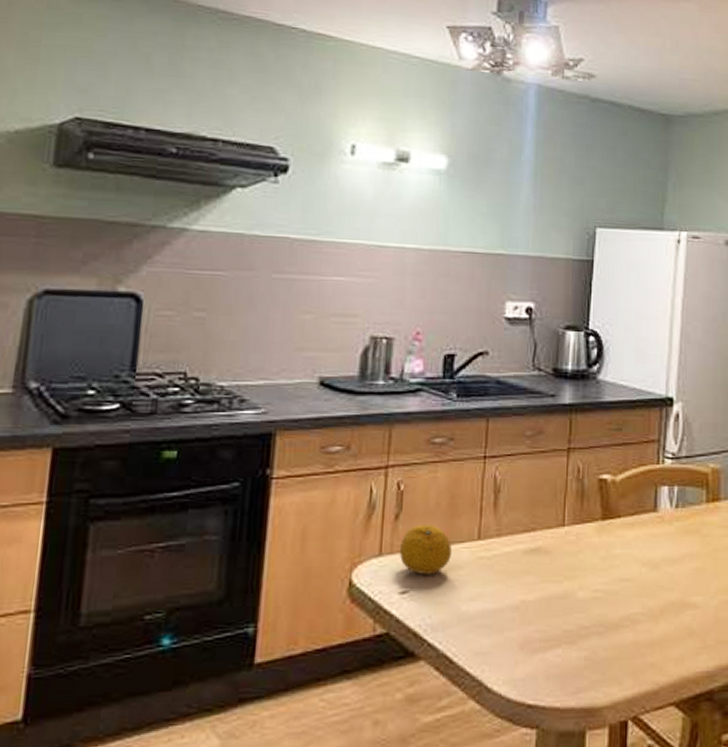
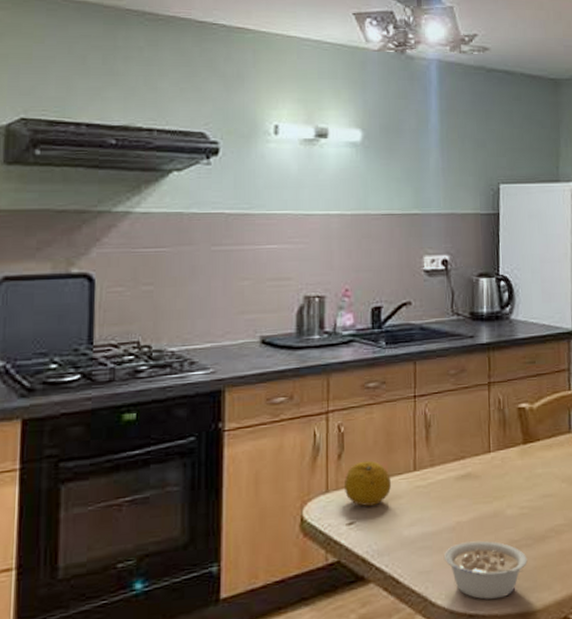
legume: none [505,623,597,691] -> present [445,540,528,600]

